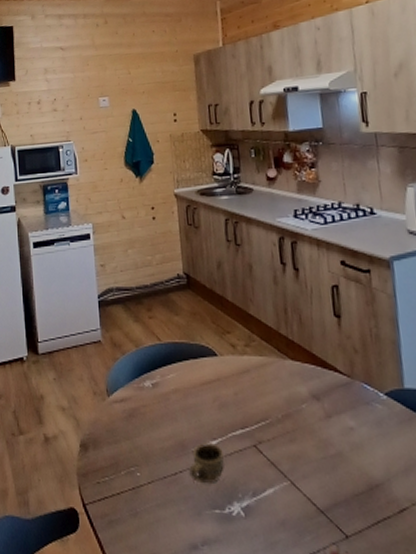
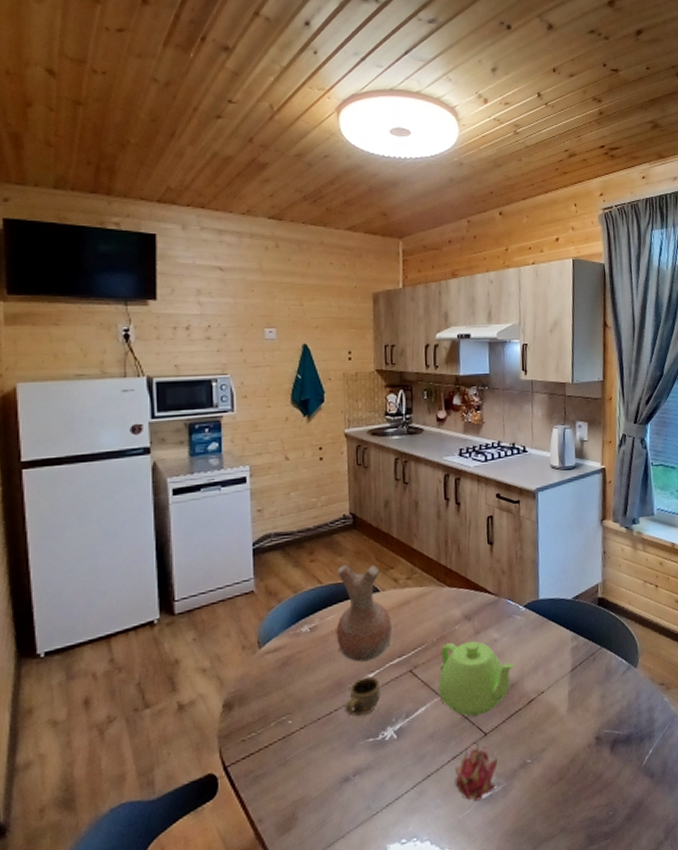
vase: none [174,325,233,427] -> present [336,565,393,662]
teapot: none [286,422,379,513] -> present [438,641,515,717]

